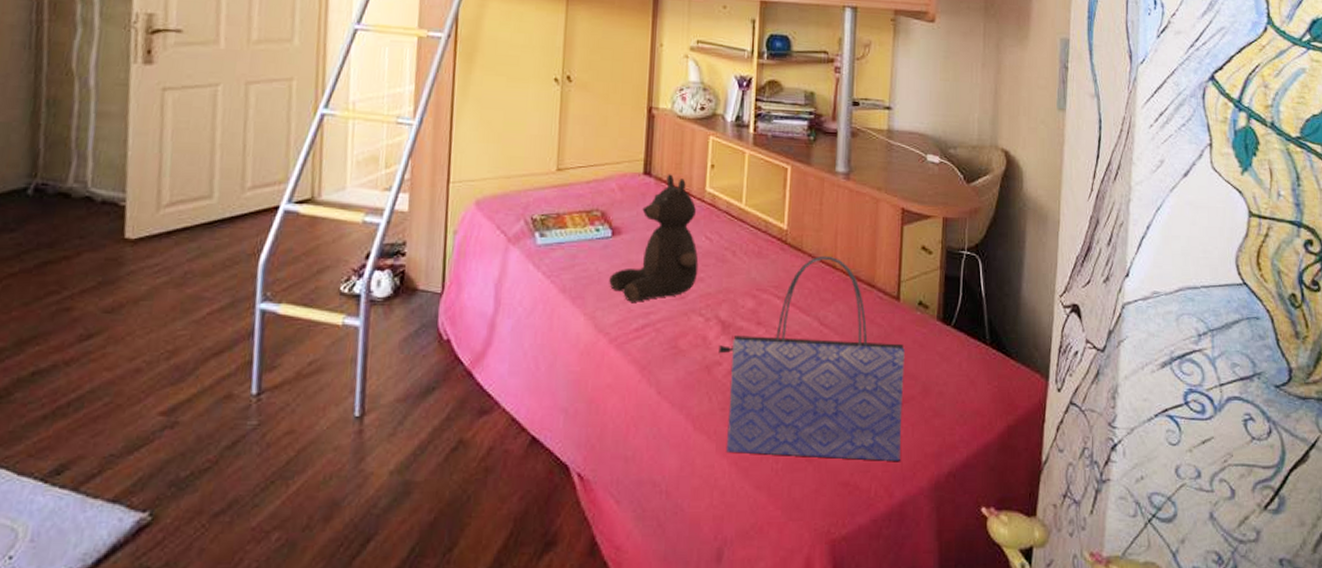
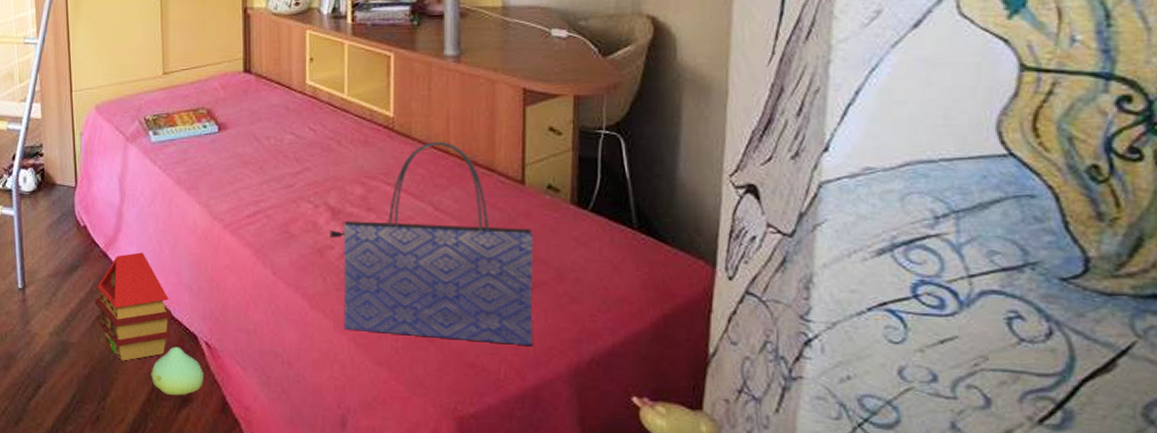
toy house: none [450,370,544,502] -> present [94,252,173,361]
plush toy: none [511,480,573,538] -> present [151,346,204,395]
teddy bear: present [609,174,699,302] -> none [219,70,304,191]

